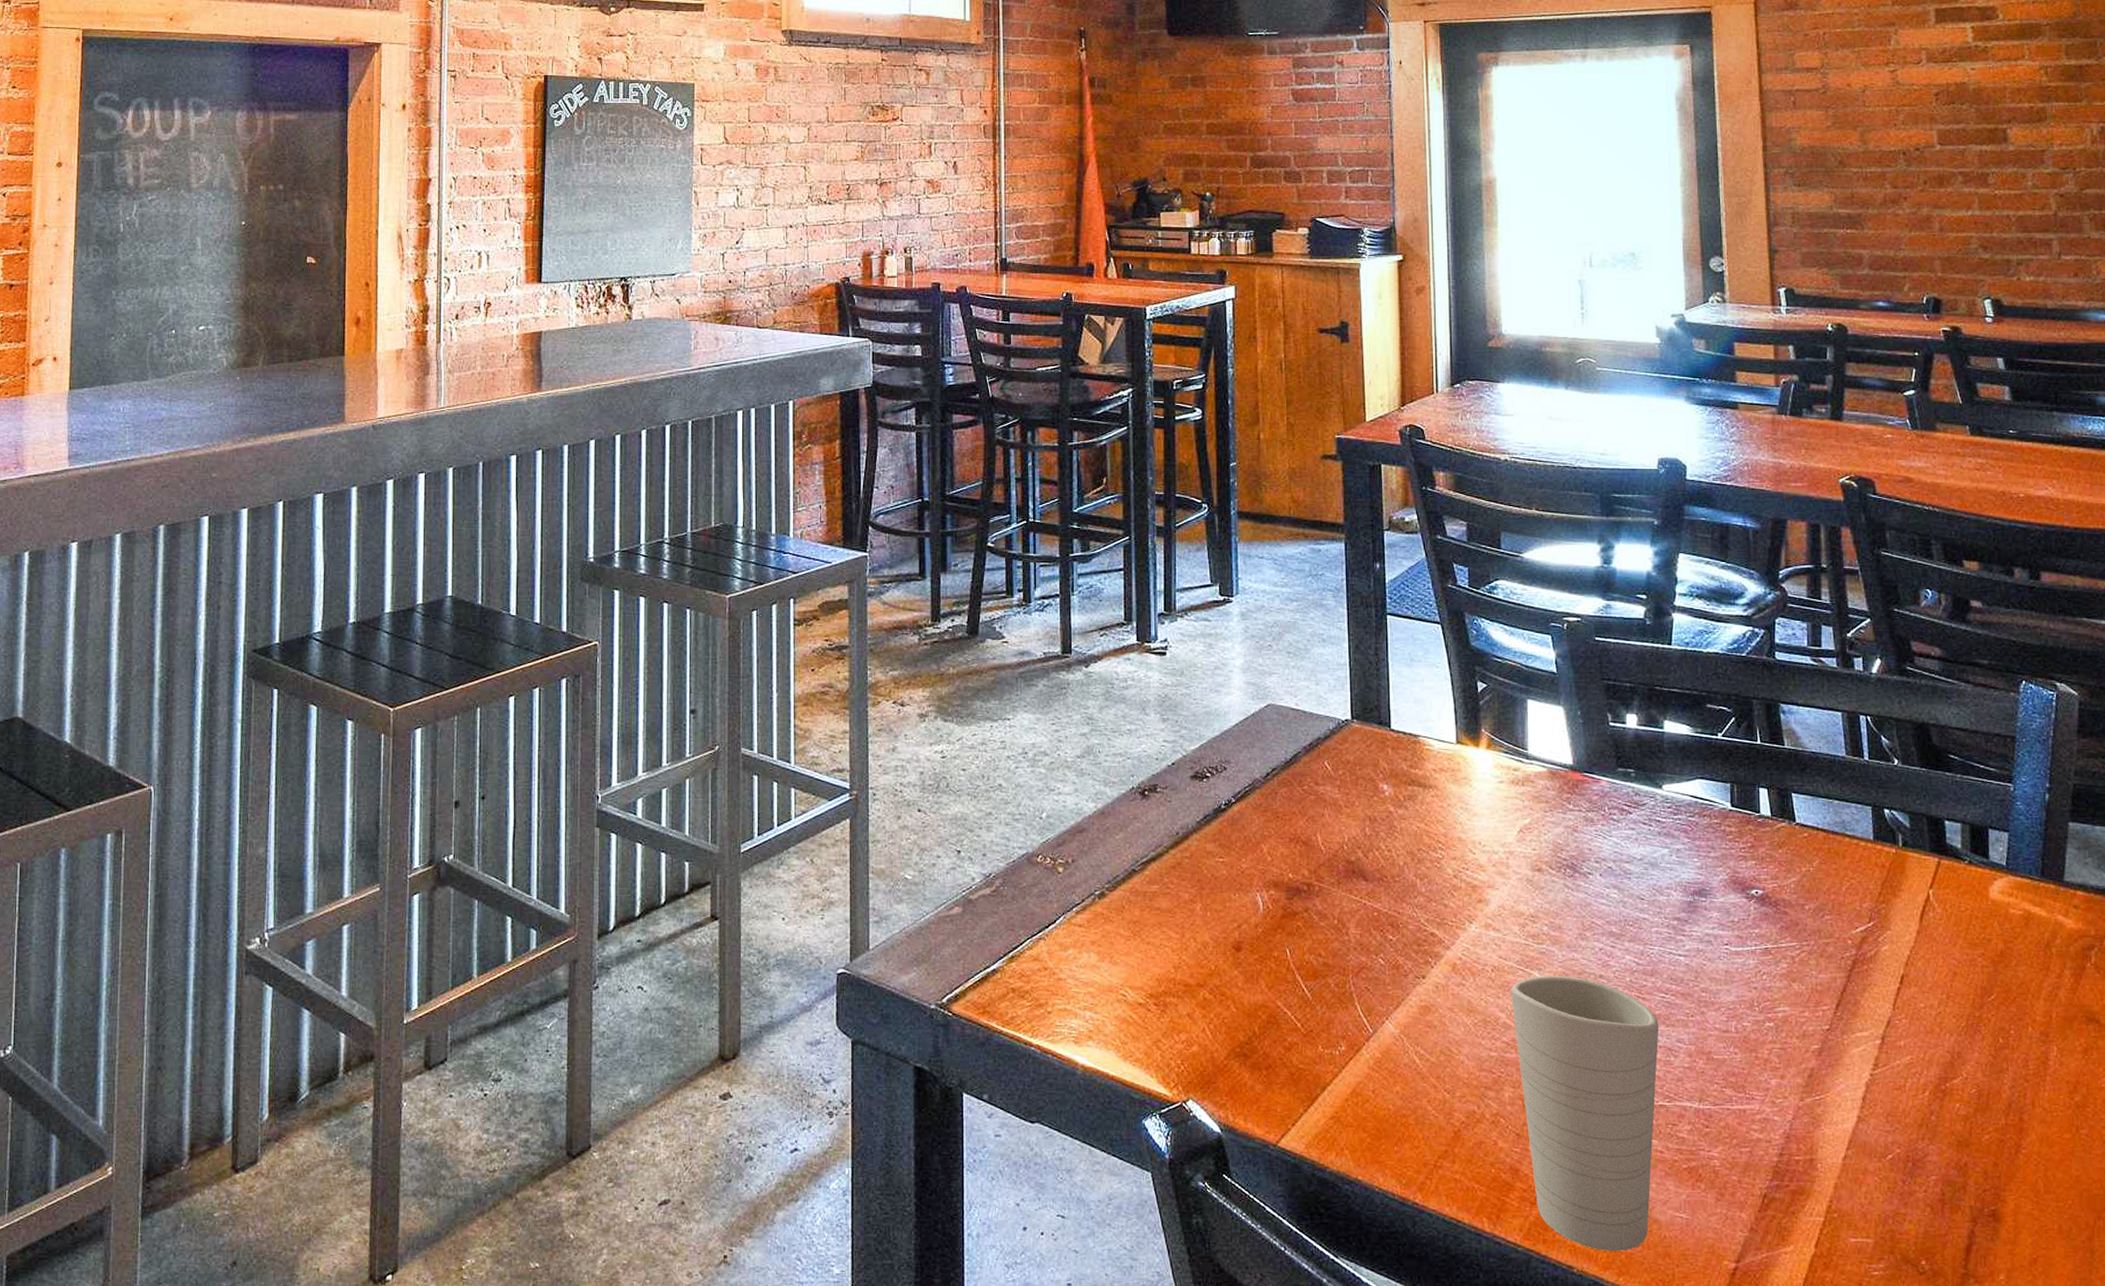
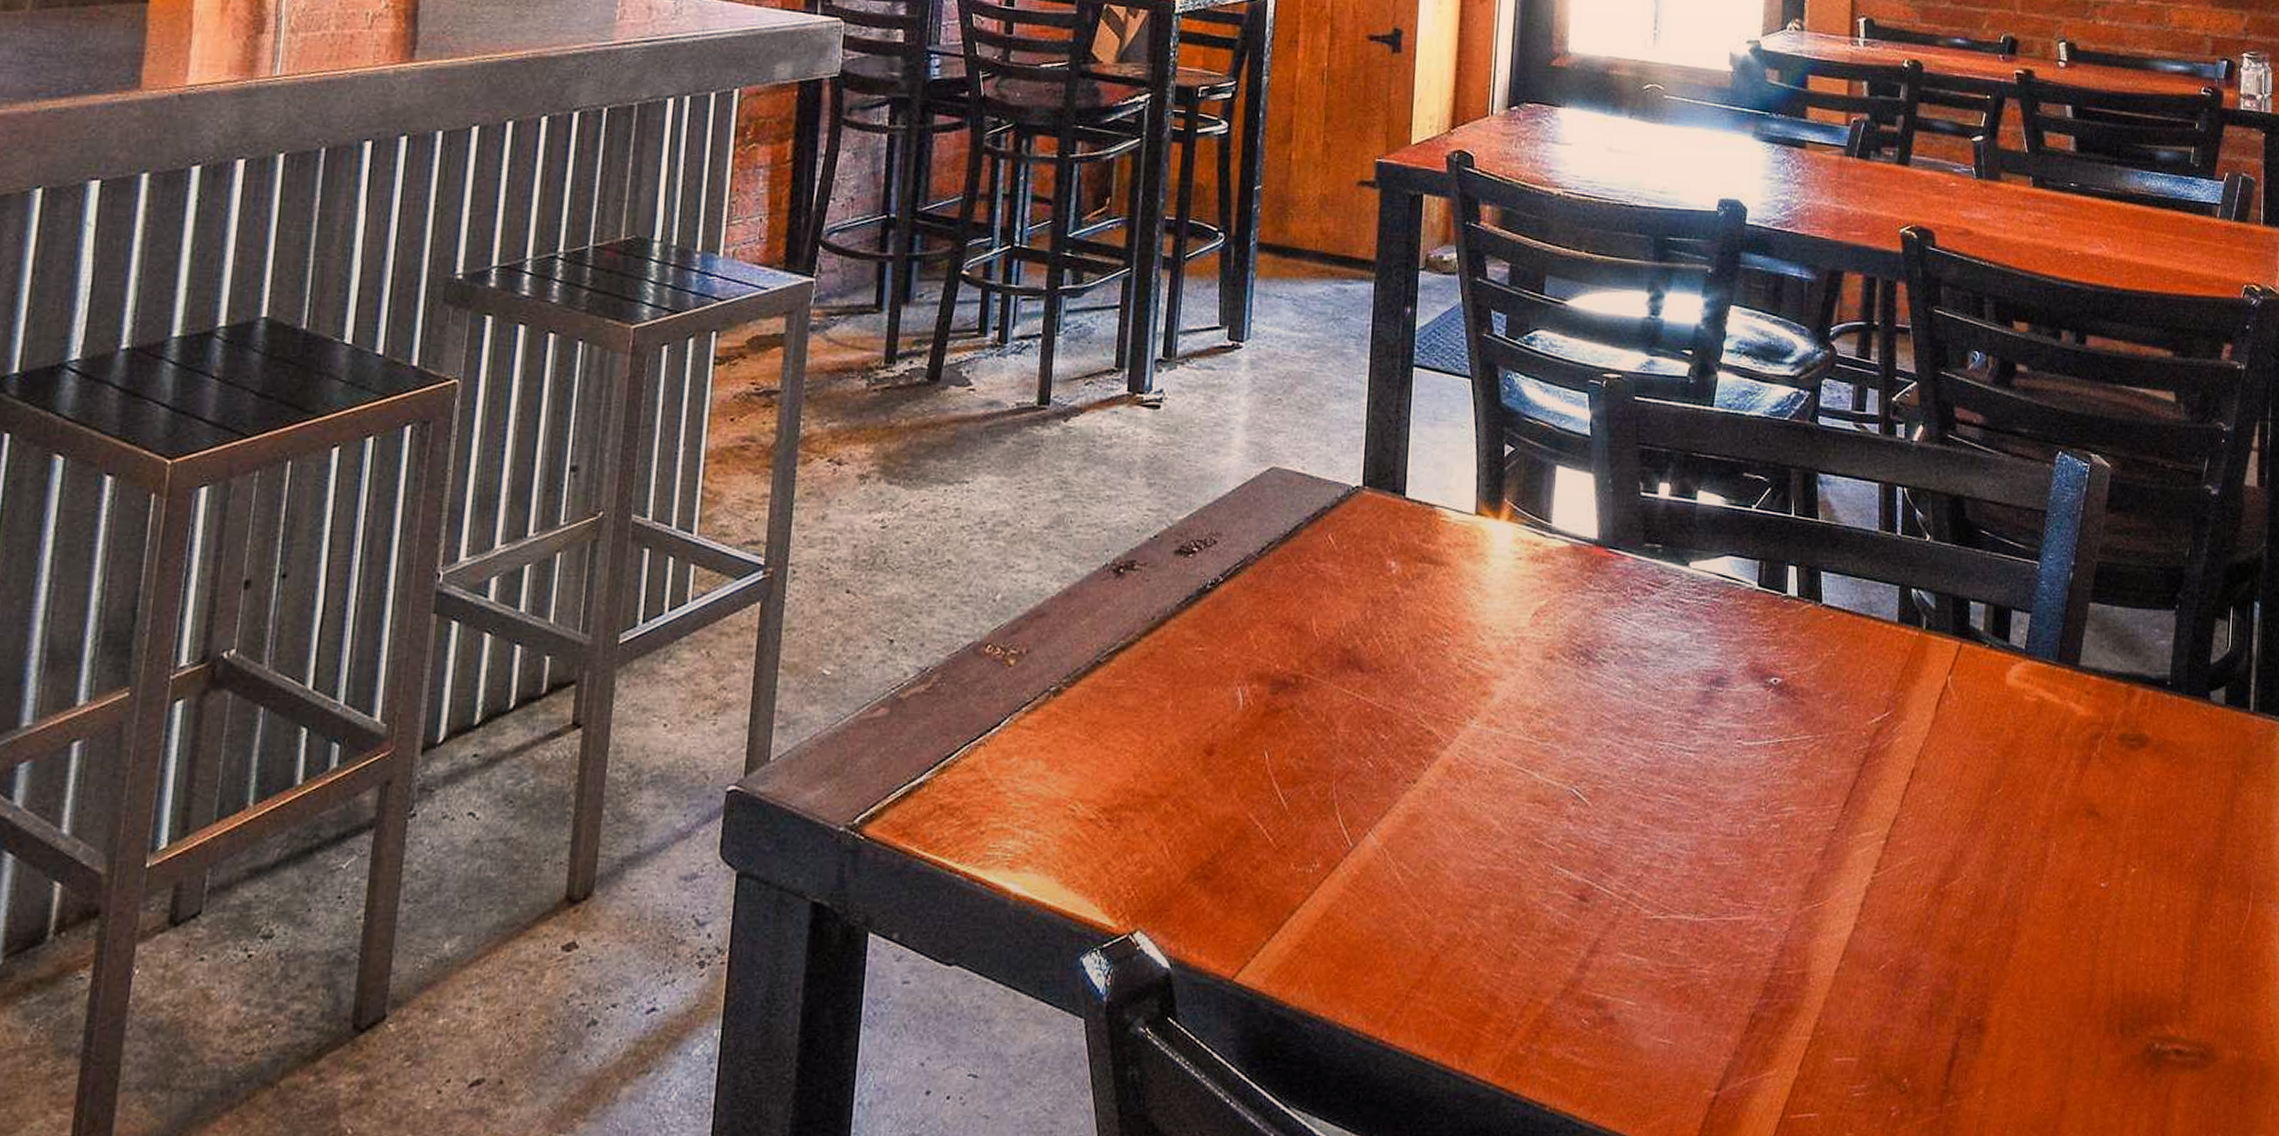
cup: present [1510,975,1659,1252] -> none [1507,776,1662,1086]

